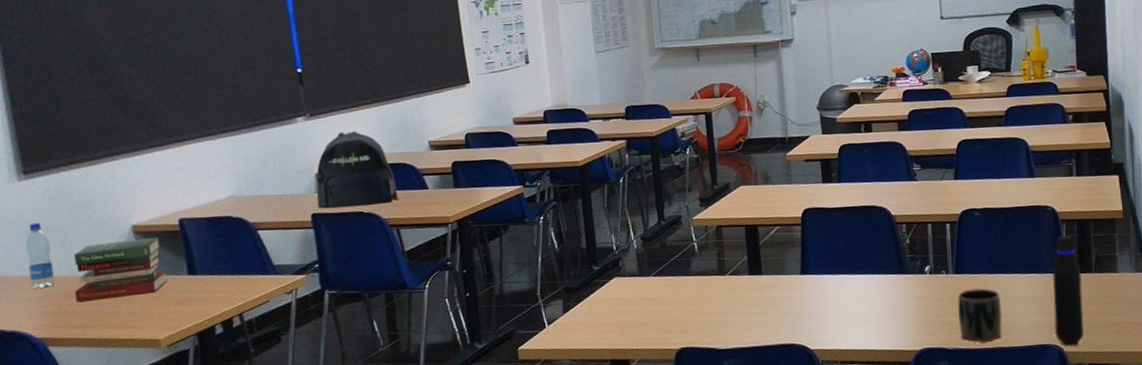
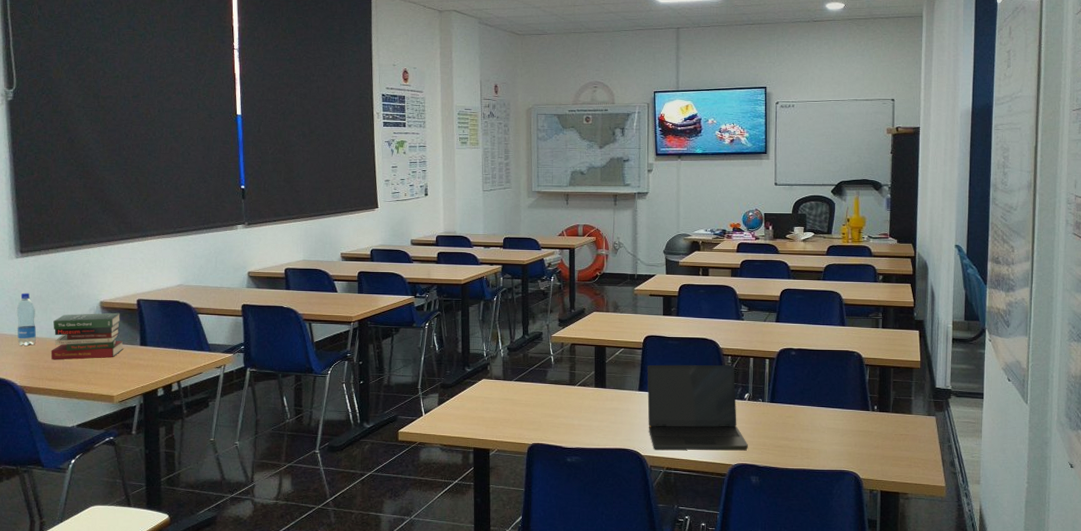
backpack: present [316,131,398,208] -> none [247,240,312,301]
laptop: none [808,234,934,341] -> present [647,364,748,450]
mug: present [957,288,1002,344] -> none [770,417,809,464]
water bottle: present [1052,235,1084,346] -> none [852,378,881,474]

